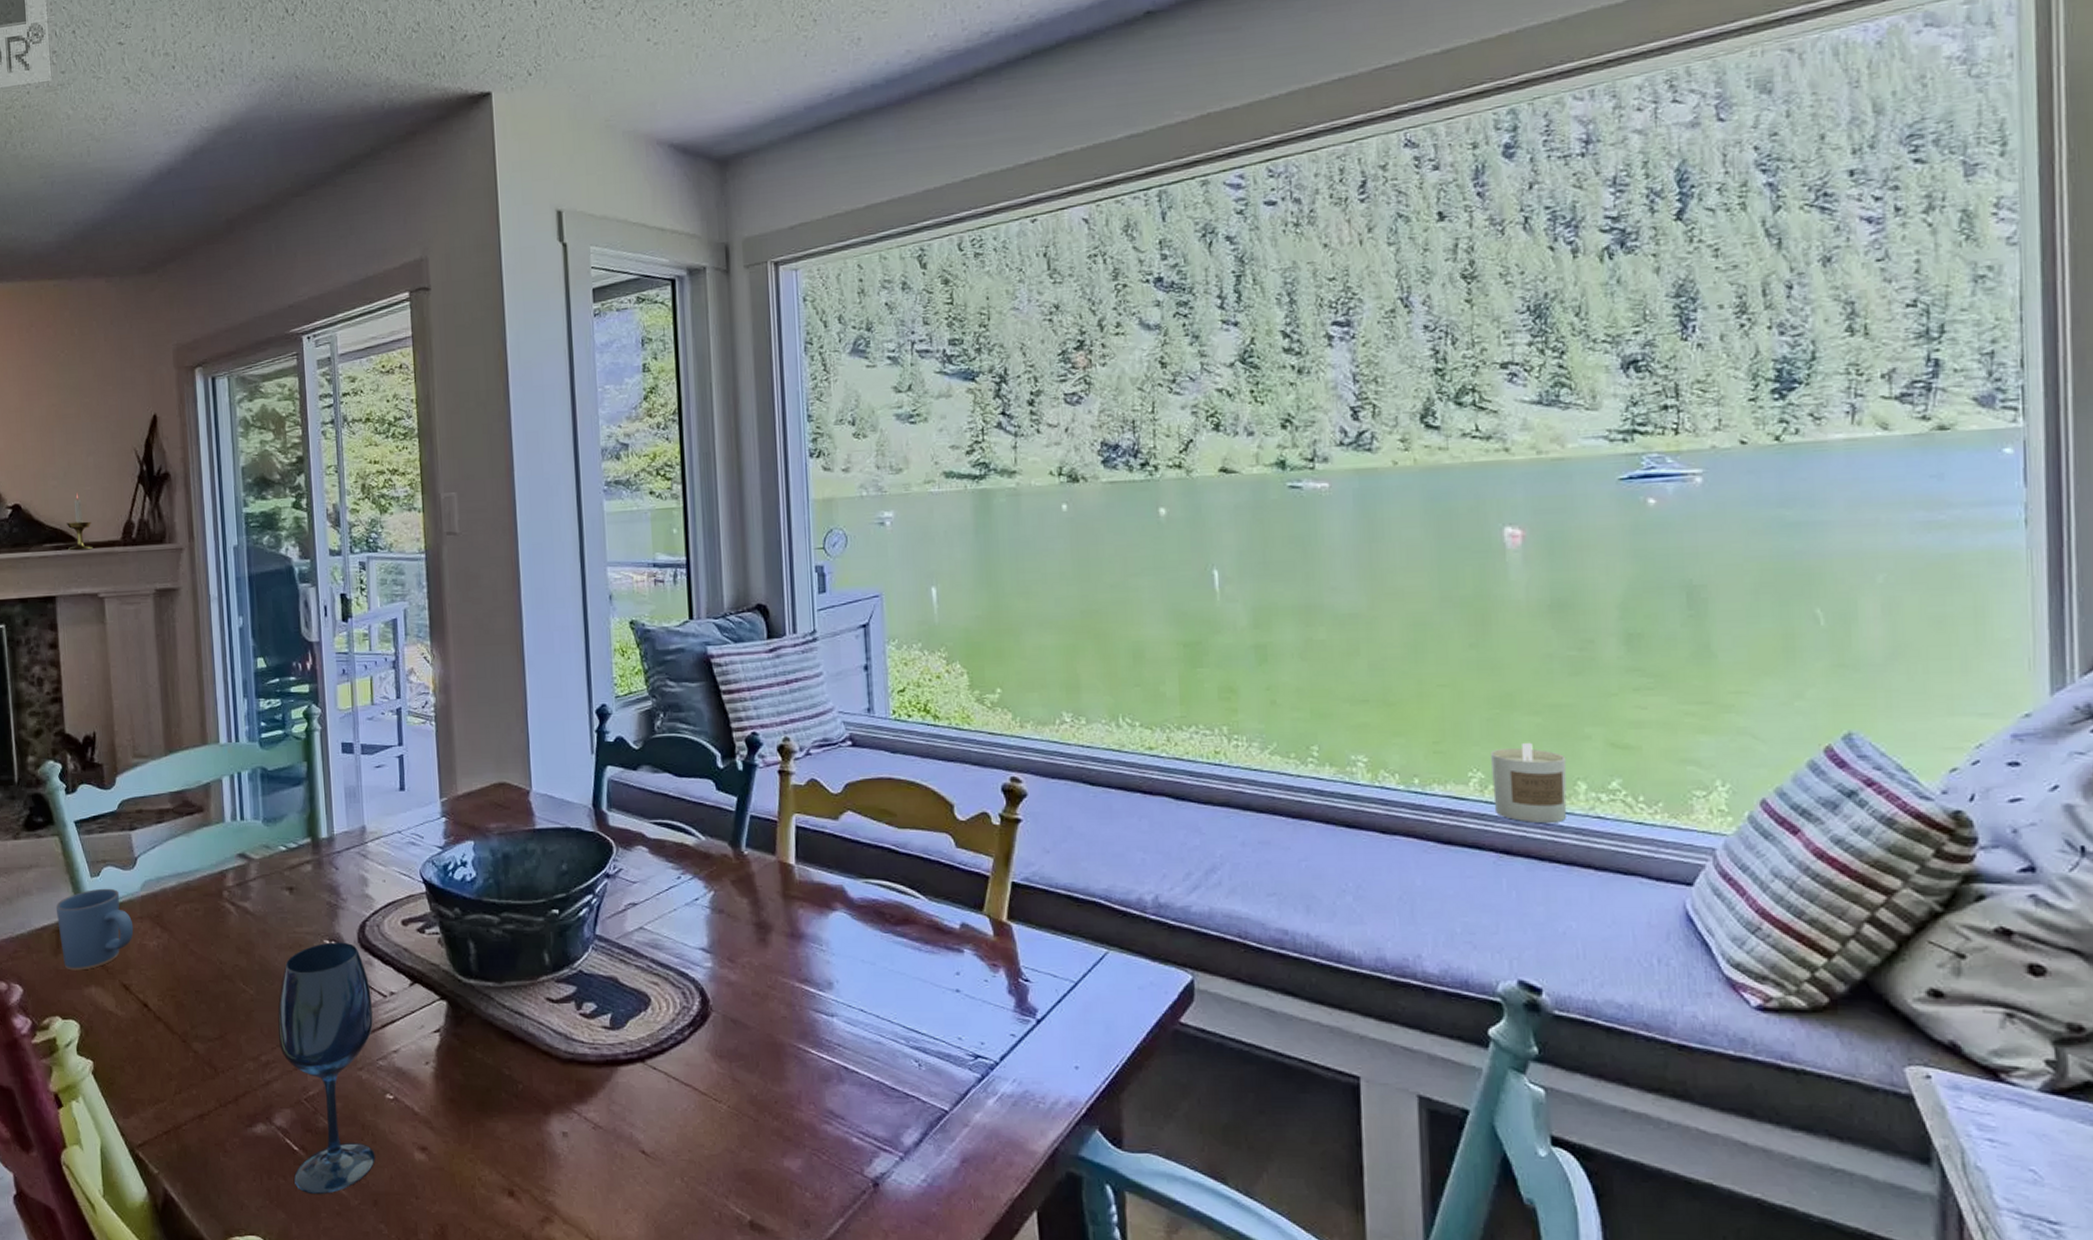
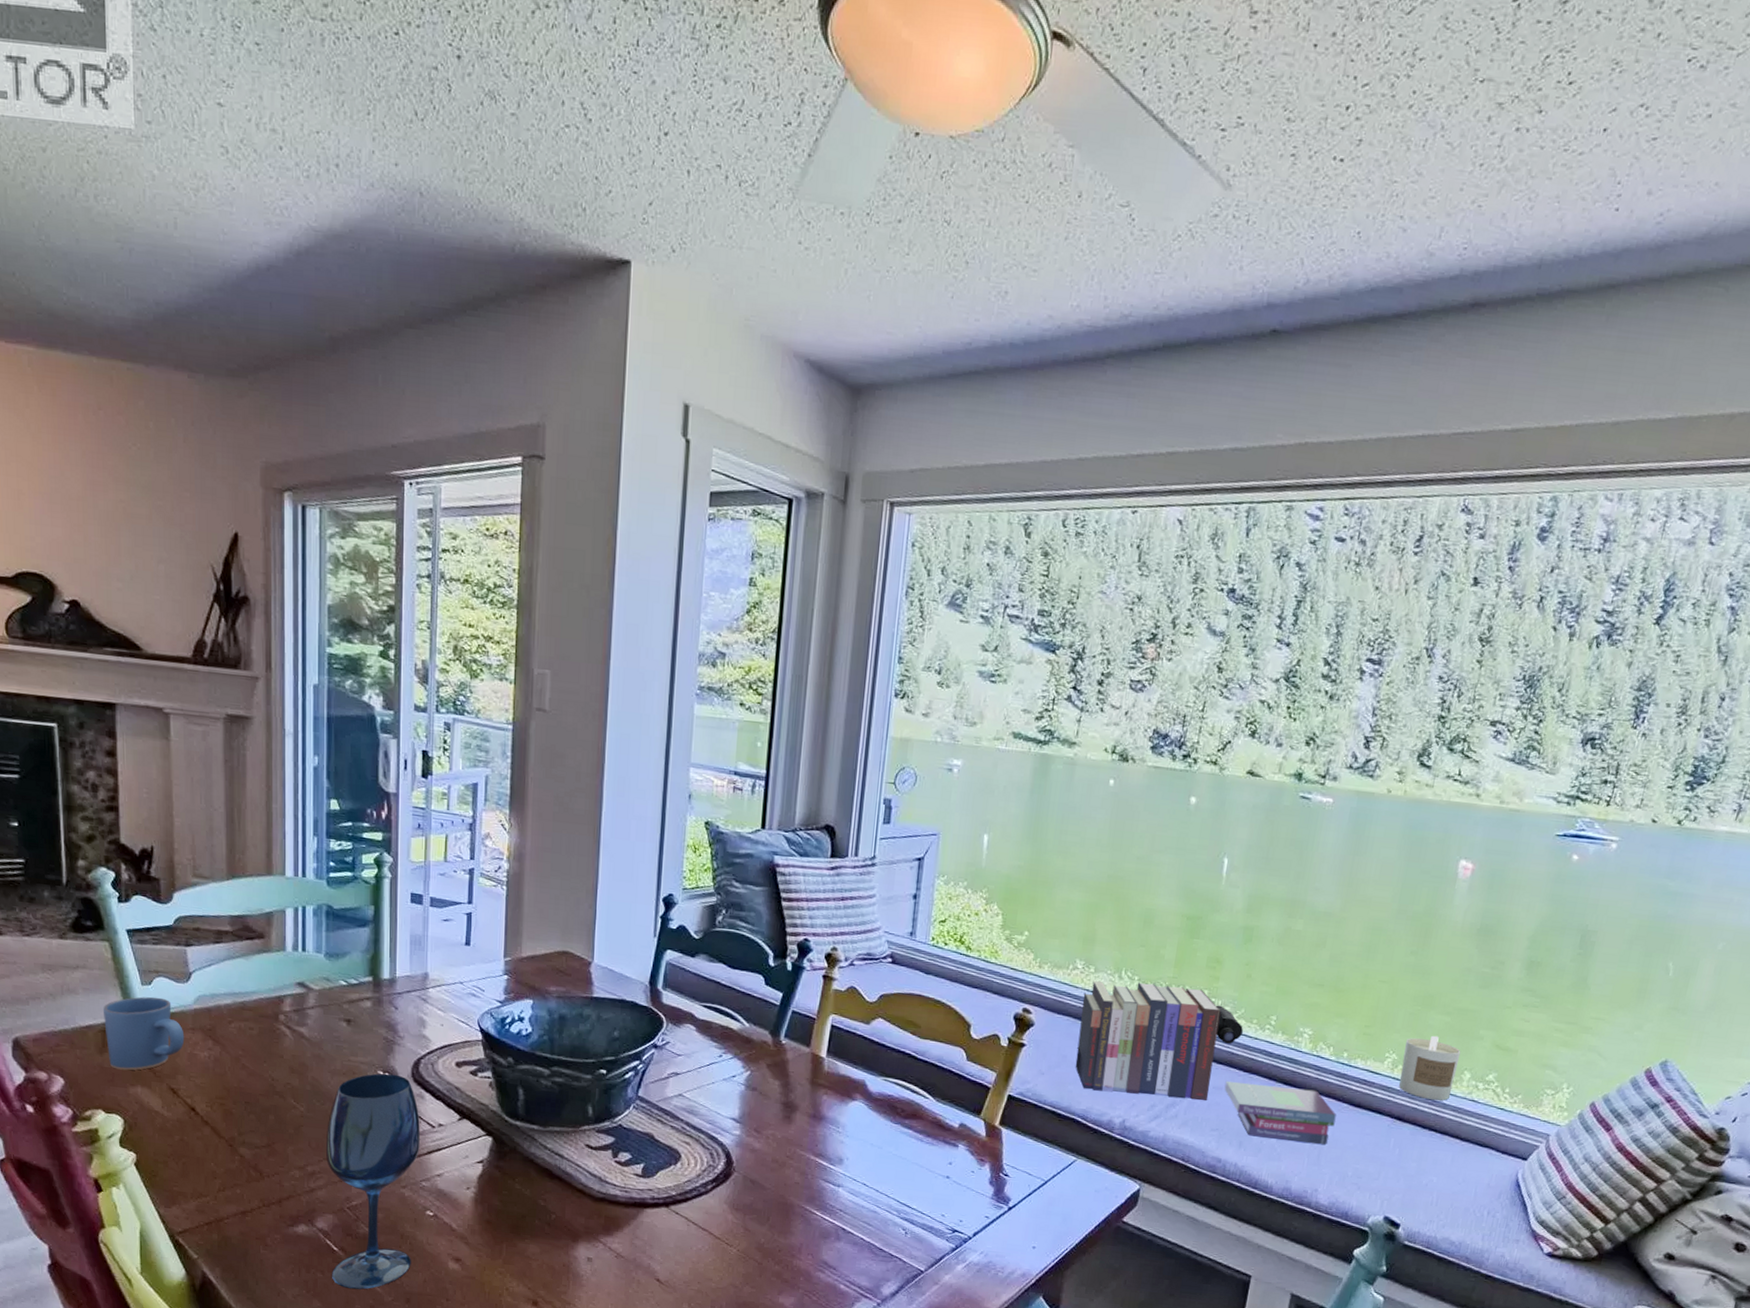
candlestick: present [67,493,93,551] -> none [131,600,160,662]
books: none [1078,726,1255,866] -> present [1075,981,1221,1101]
binoculars: none [1241,742,1280,787] -> present [1216,1005,1243,1044]
books: none [1272,830,1423,898] -> present [1224,1080,1337,1146]

